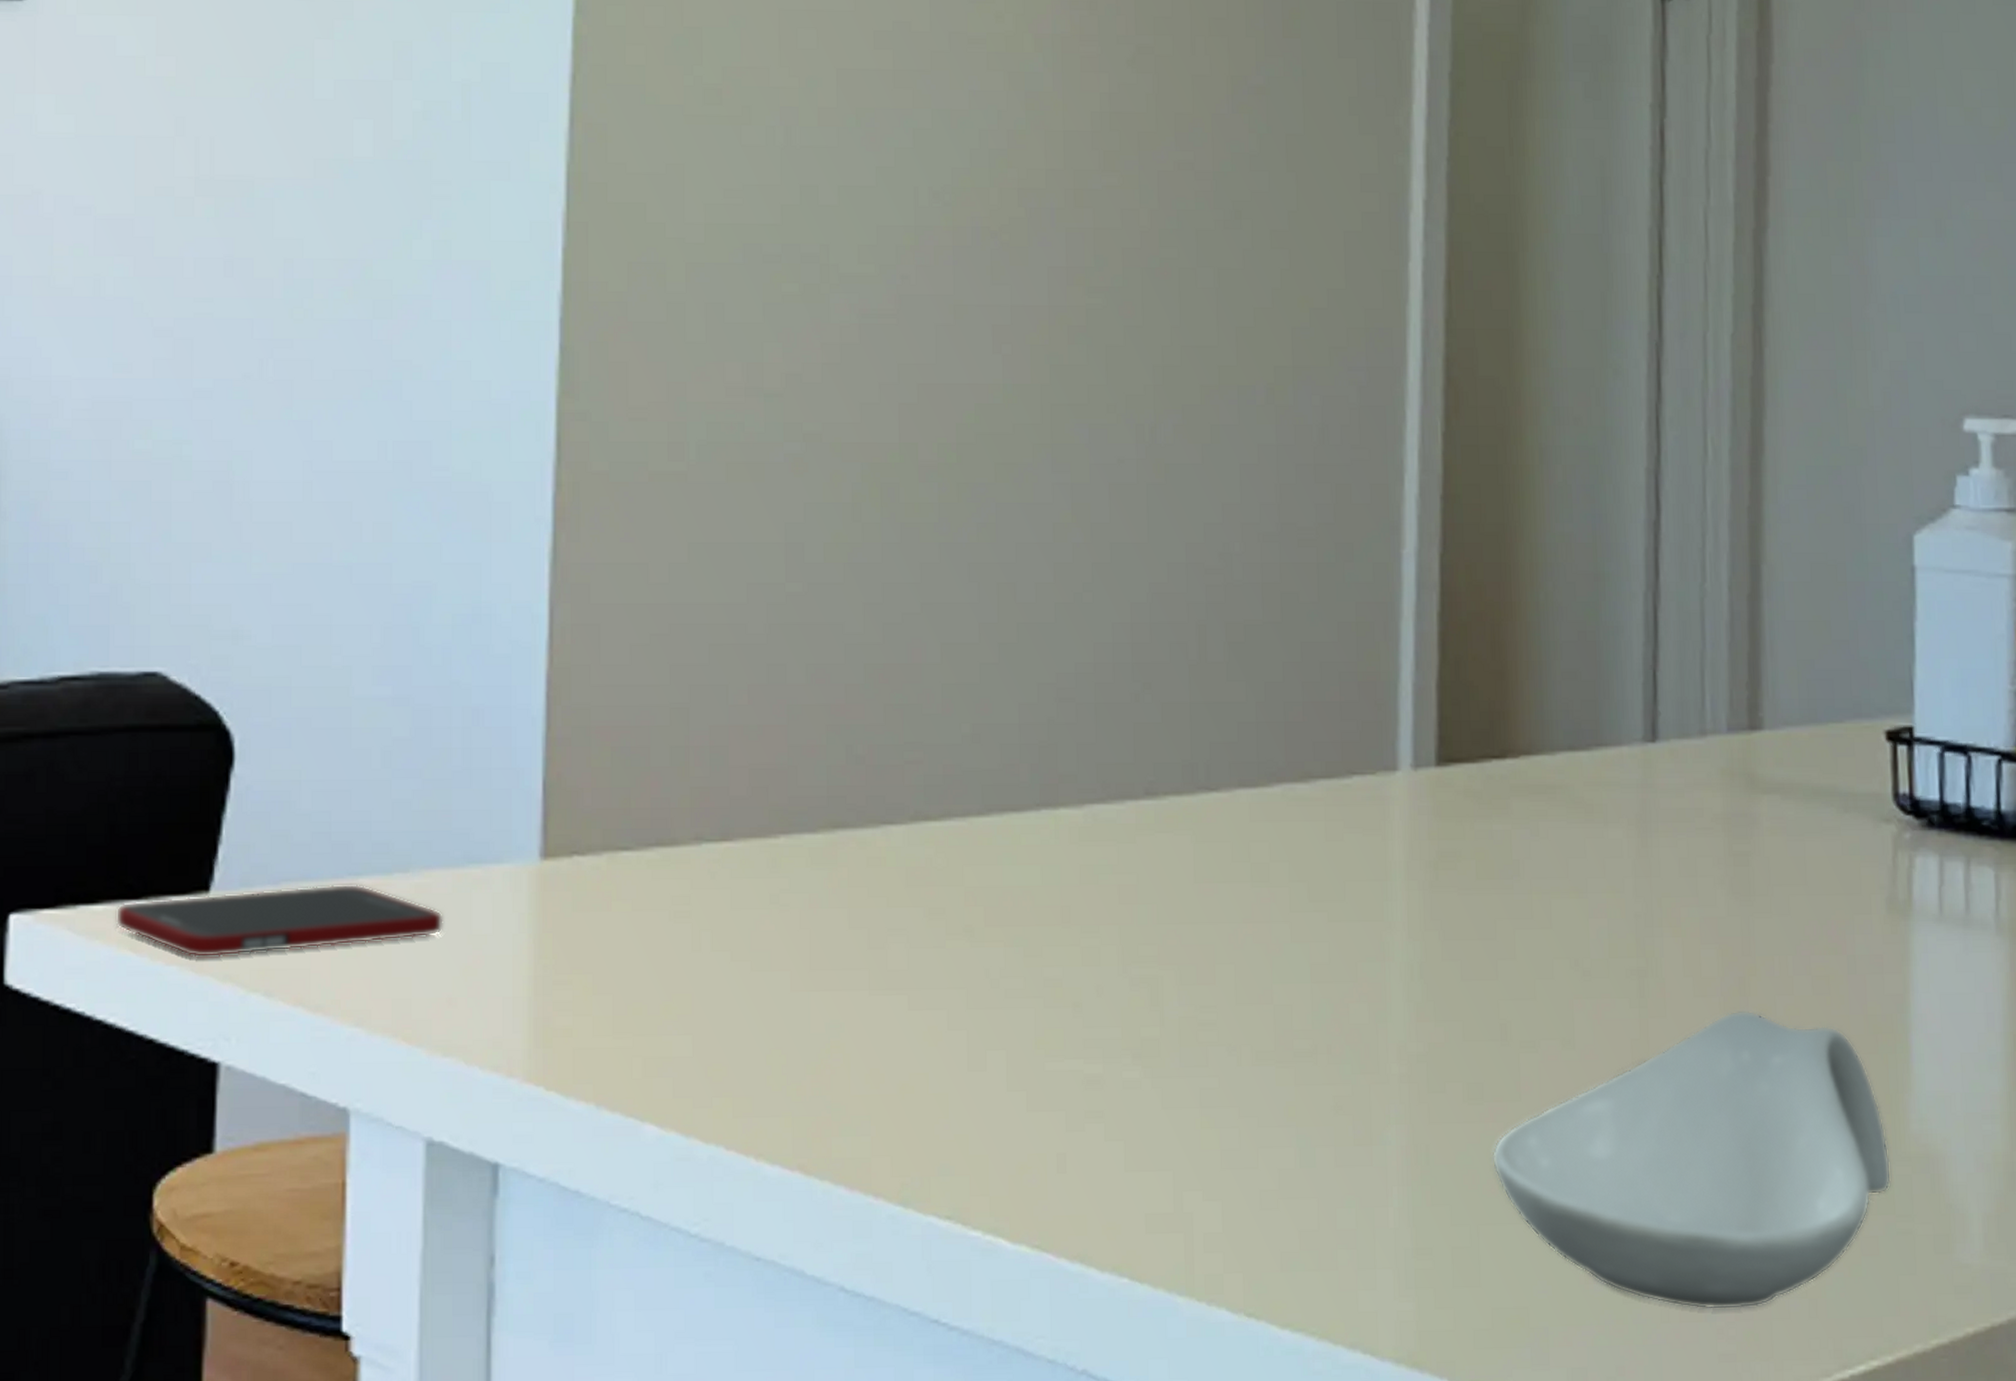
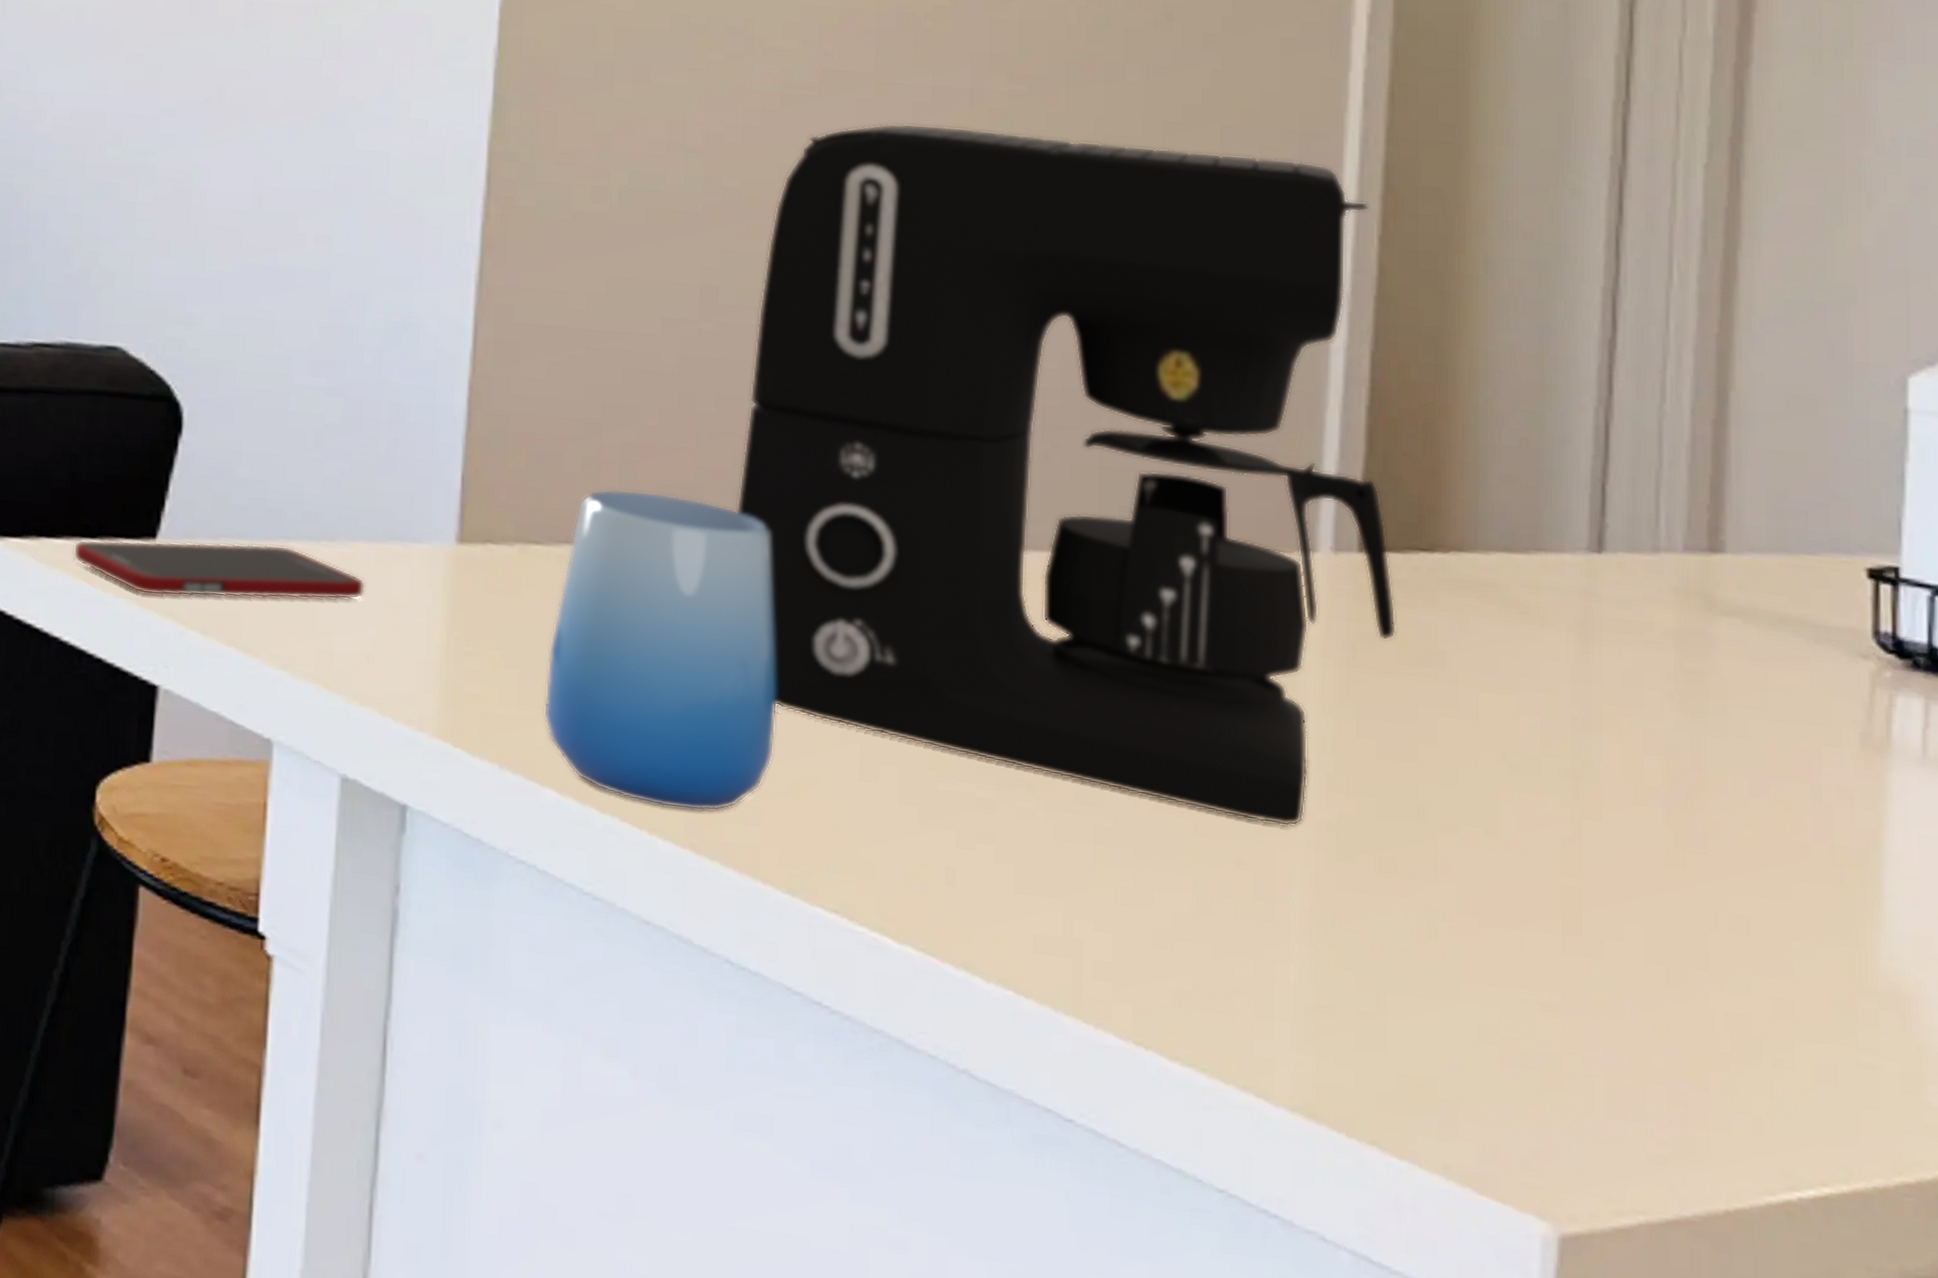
cup: none [640,779,882,1128] -> present [543,489,778,812]
coffee maker: none [832,348,1475,1064] -> present [736,123,1397,827]
spoon rest: present [1492,1010,1892,1310] -> none [1403,823,1855,1116]

